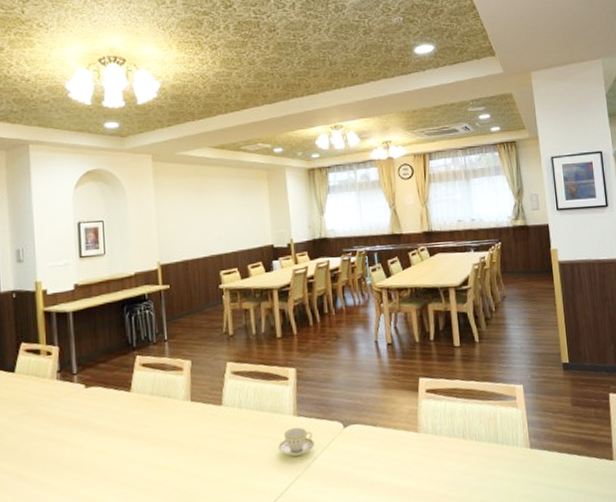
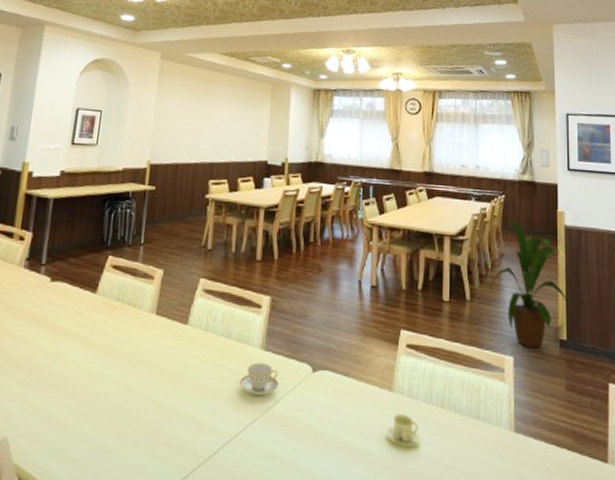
cup and saucer: none [417,450,447,477] -> present [386,414,420,447]
house plant: none [495,264,578,375] -> present [489,220,578,349]

